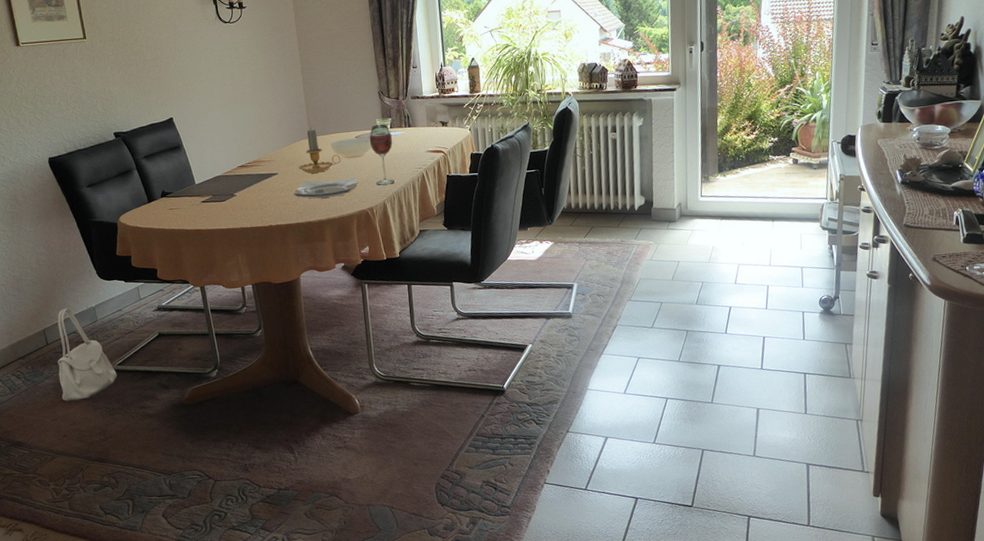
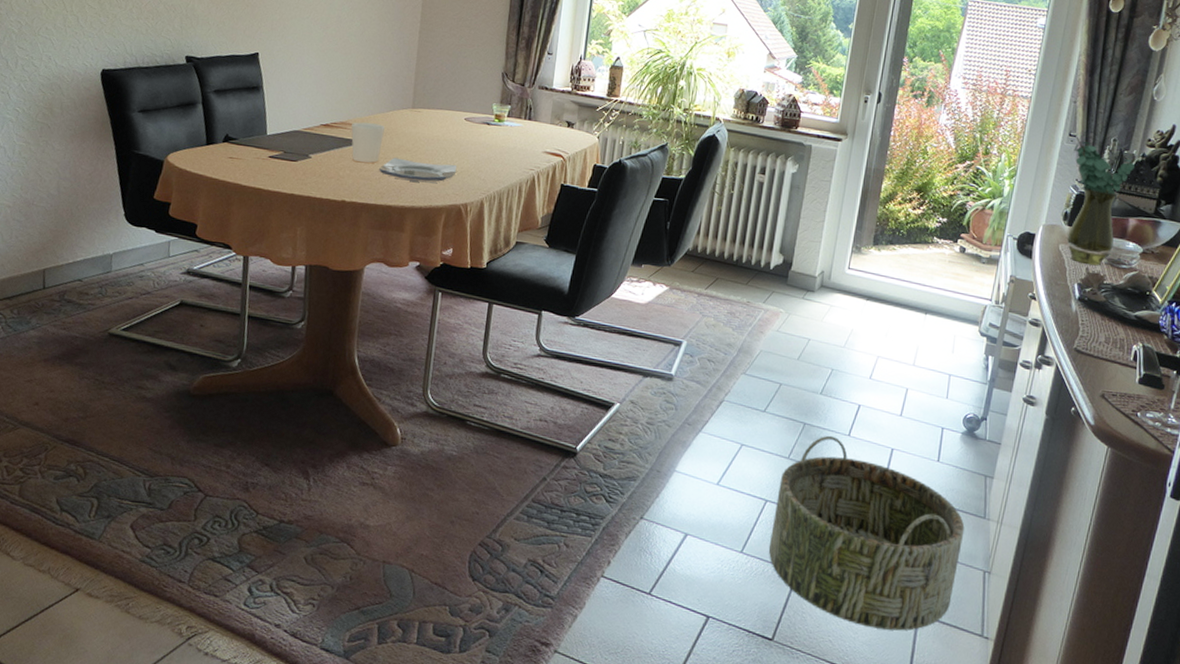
handbag: present [57,308,118,401] -> none [44,249,119,364]
dixie cup: none [263,156,292,192] -> present [351,122,385,164]
candlestick: present [298,127,341,174] -> none [391,97,443,151]
bowl: present [330,137,372,159] -> none [433,118,482,143]
wineglass: present [369,124,395,185] -> none [478,109,508,181]
basket: none [675,336,835,482] -> present [768,435,965,631]
vase: none [877,44,933,153] -> present [1067,136,1136,266]

